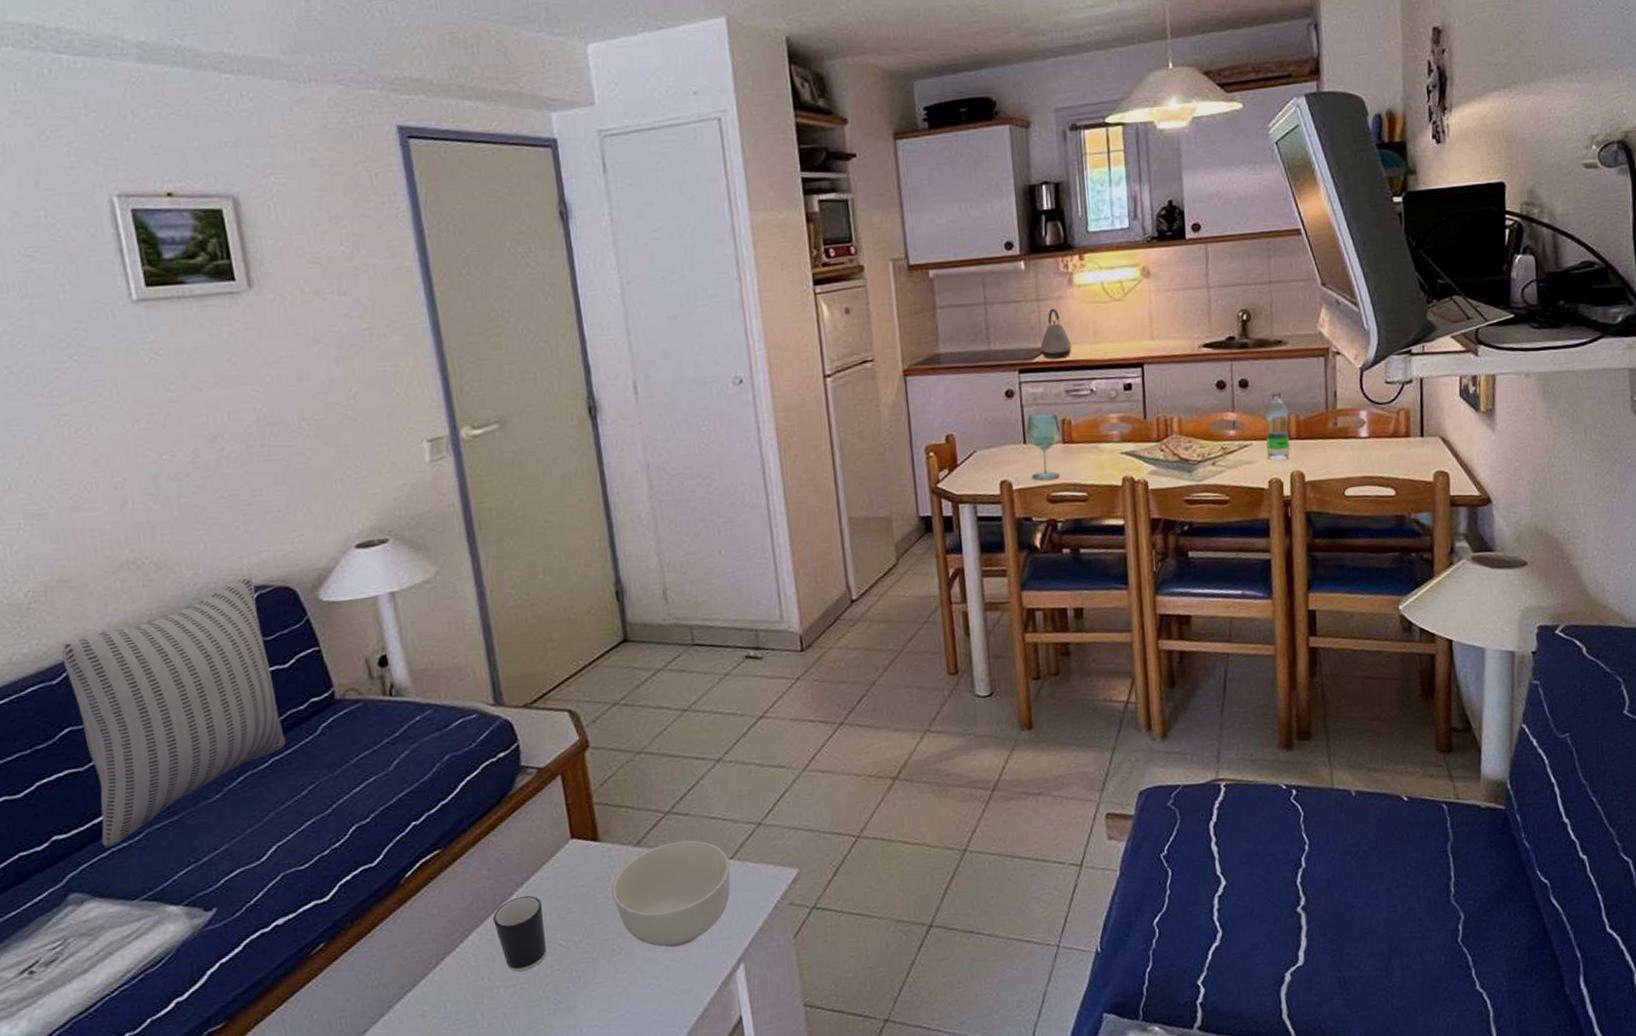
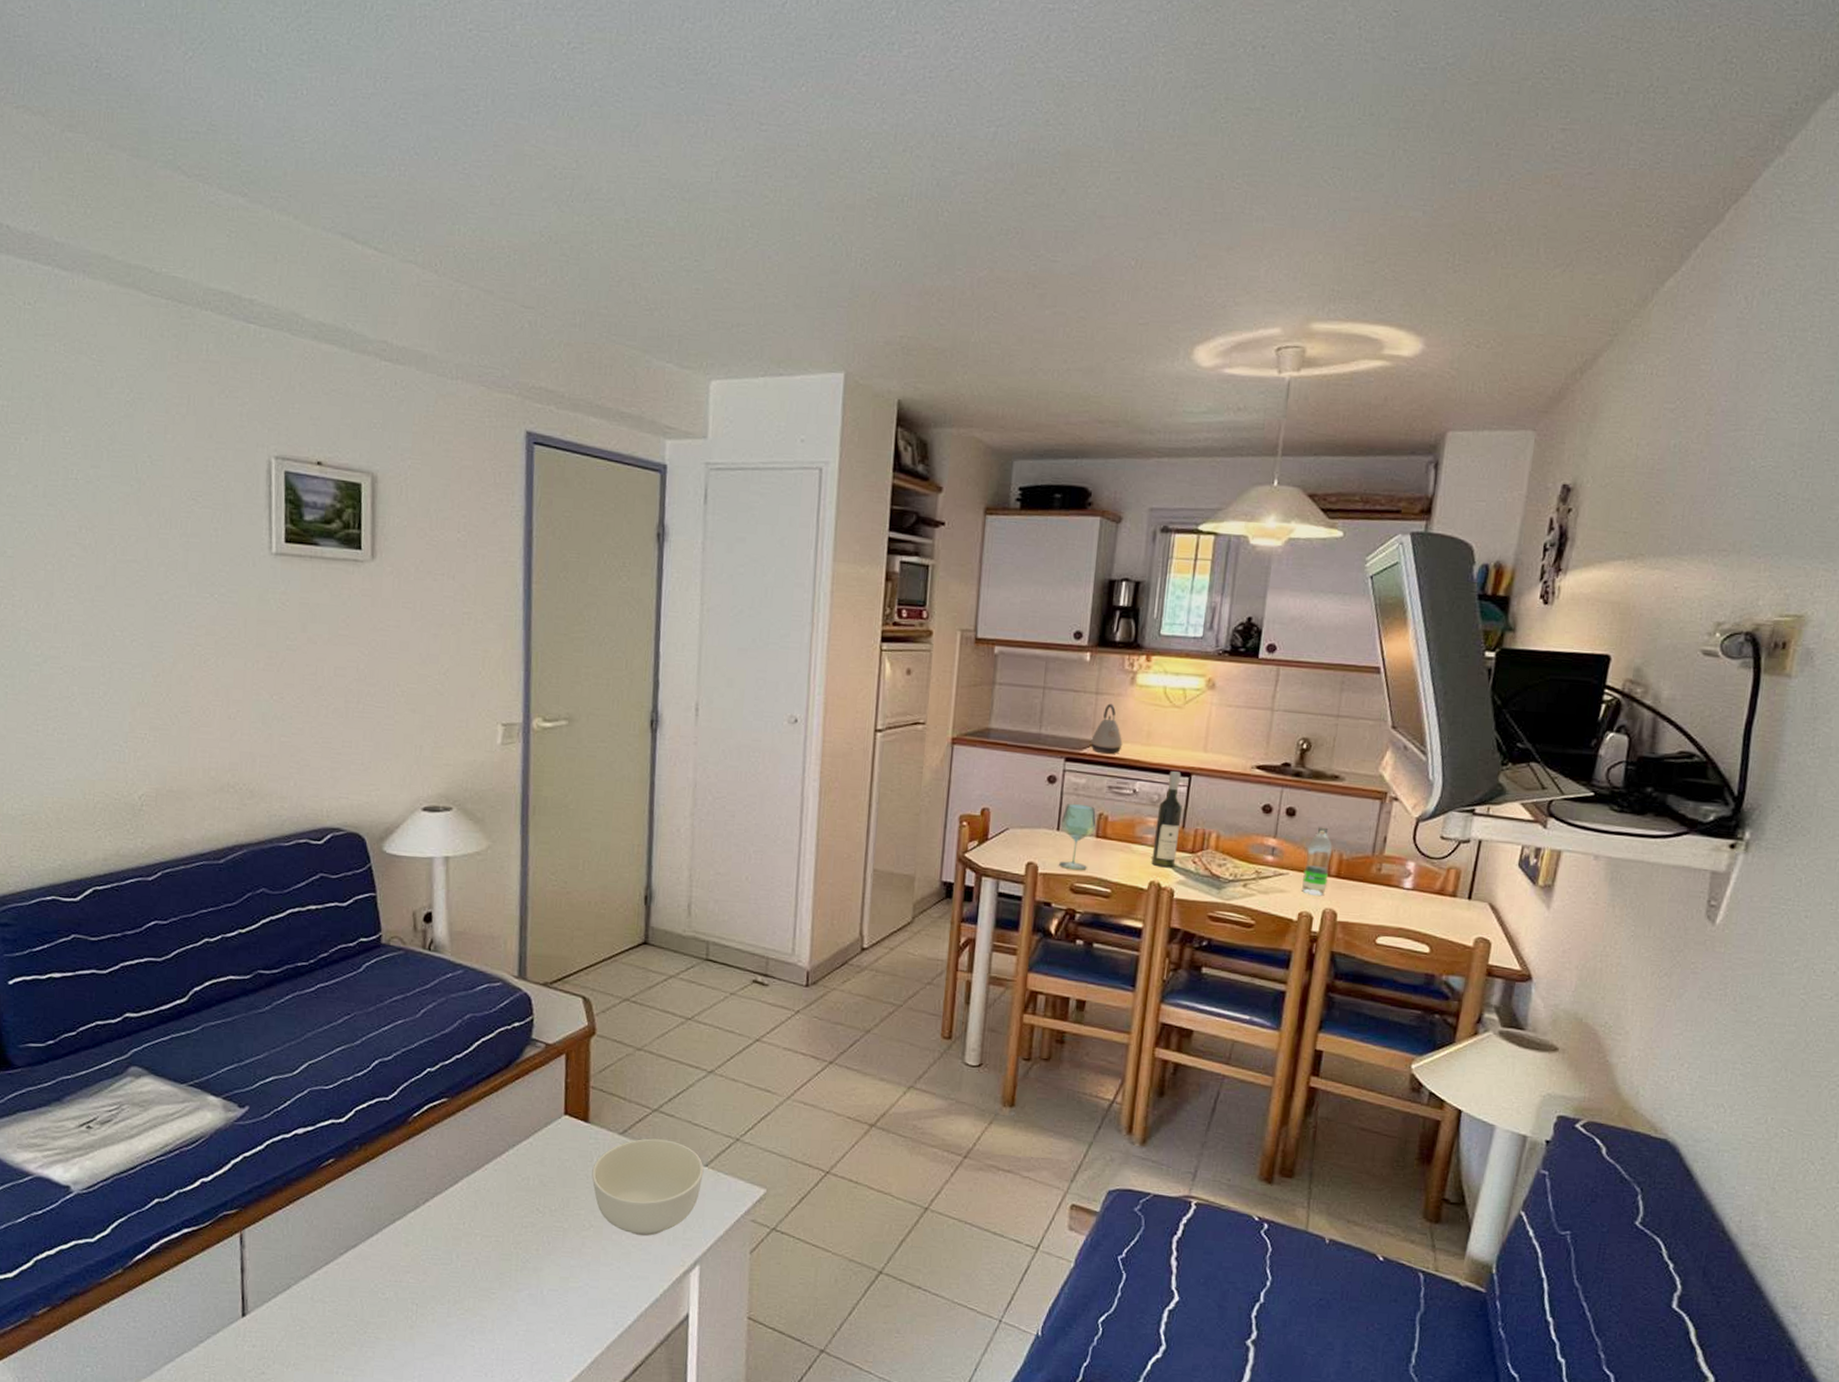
pillow: present [61,576,287,849] -> none [160,817,333,1034]
mug: present [493,895,547,972] -> none [482,1157,528,1225]
bottle: none [1117,364,1144,462] -> present [1151,771,1182,868]

